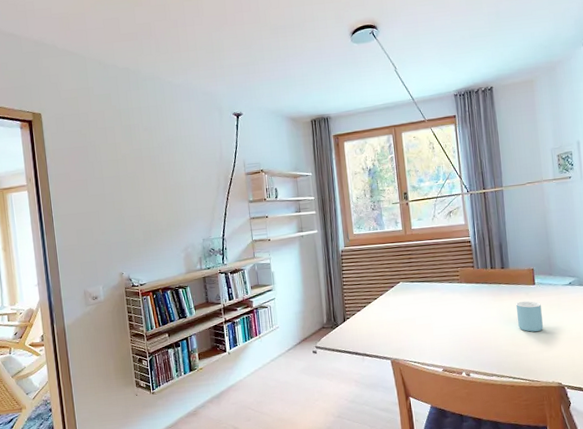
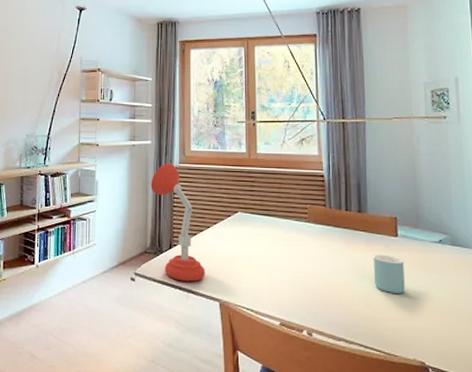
desk lamp: none [321,247,377,348] -> present [150,162,205,282]

